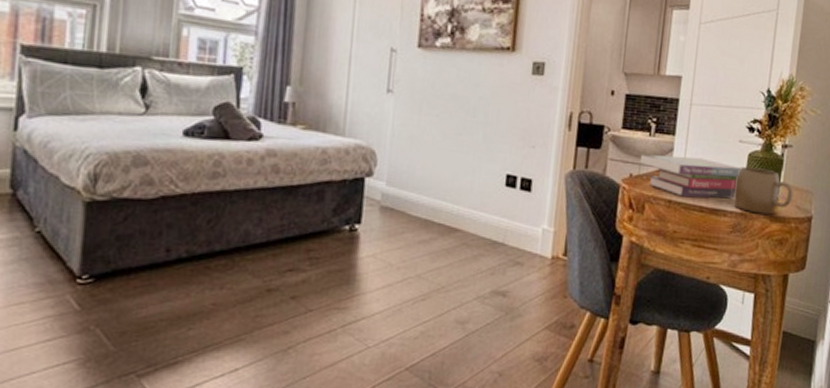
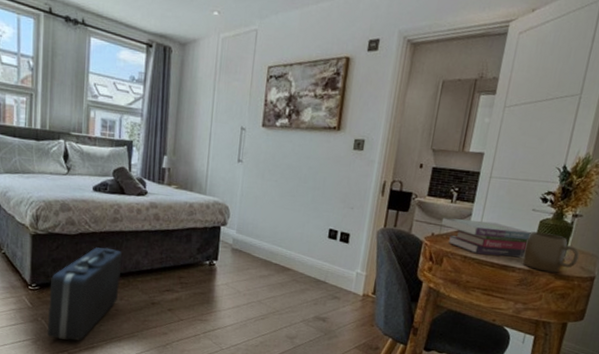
suitcase: none [103,214,225,356] -> present [47,247,123,341]

